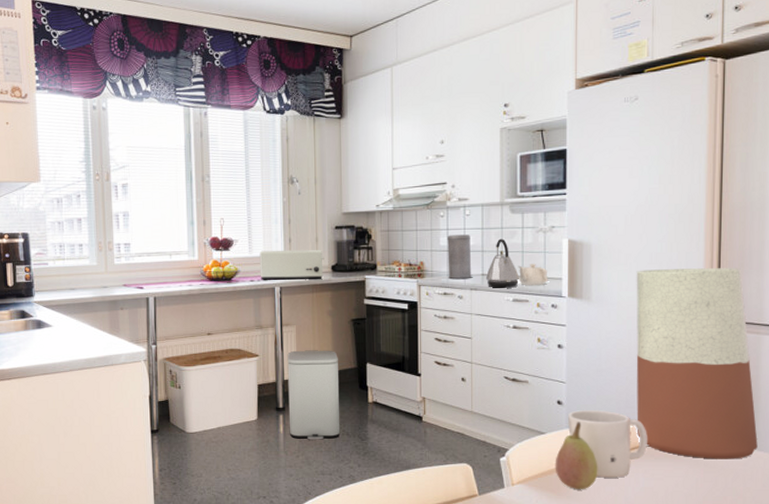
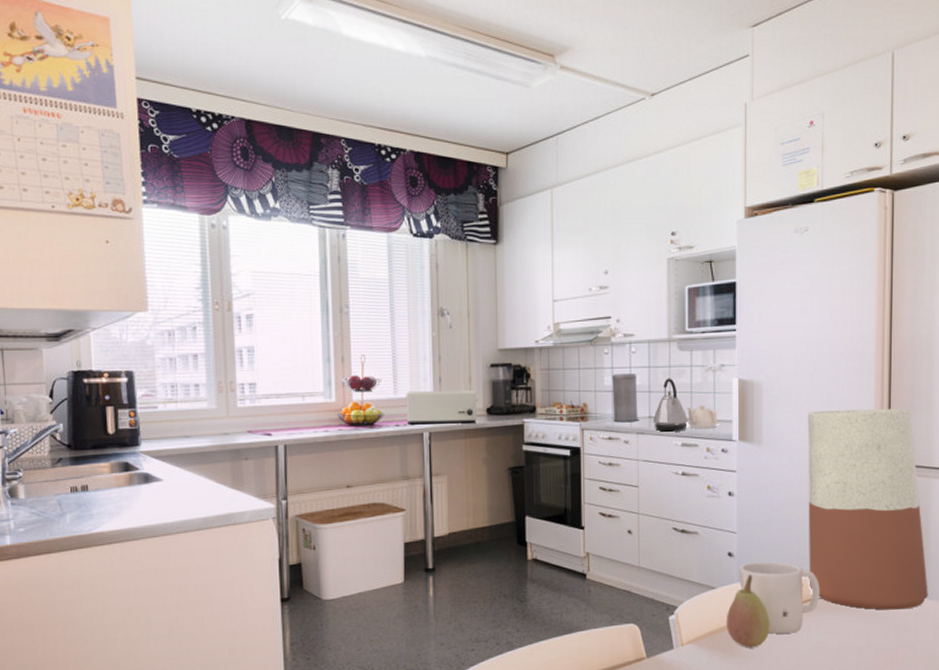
pedal bin: present [287,350,341,440] -> none [437,502,497,604]

